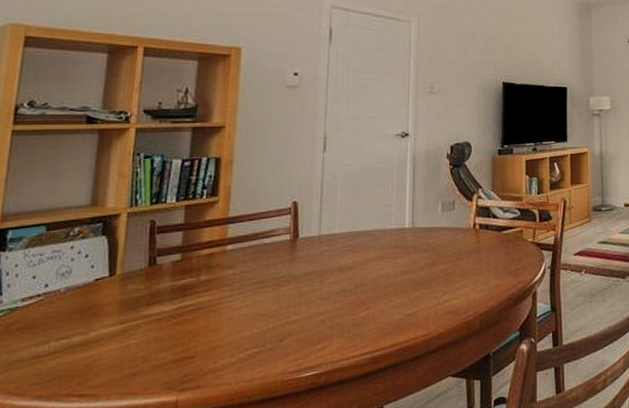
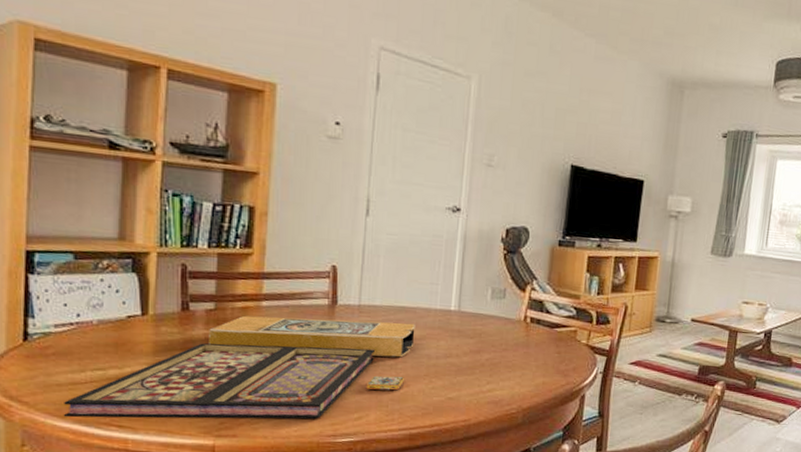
board game: none [23,246,373,395] -> present [63,315,416,419]

